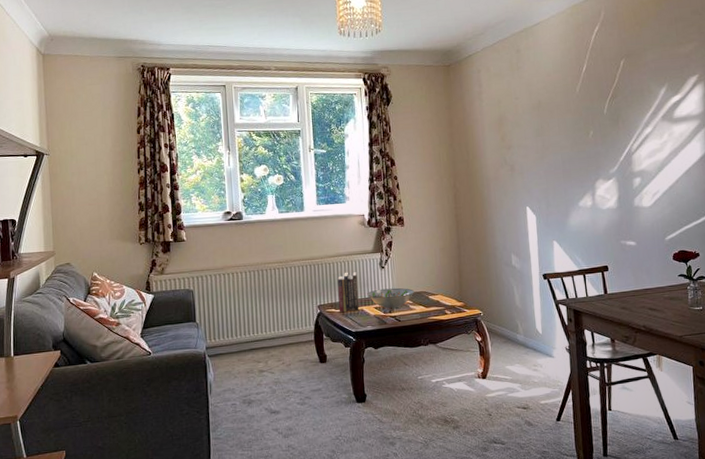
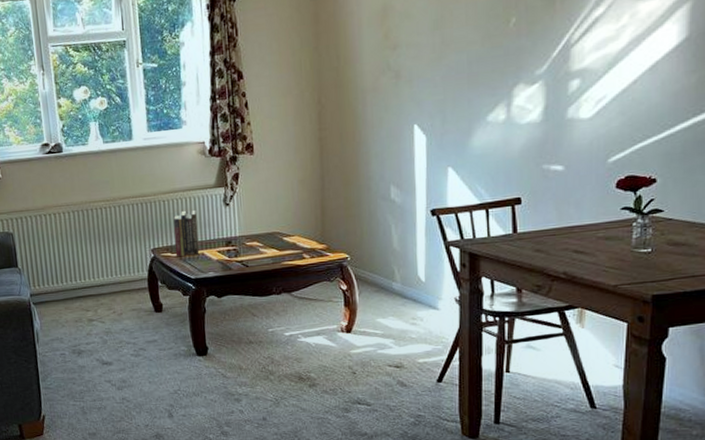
decorative bowl: present [367,288,415,309] -> none [208,228,266,253]

